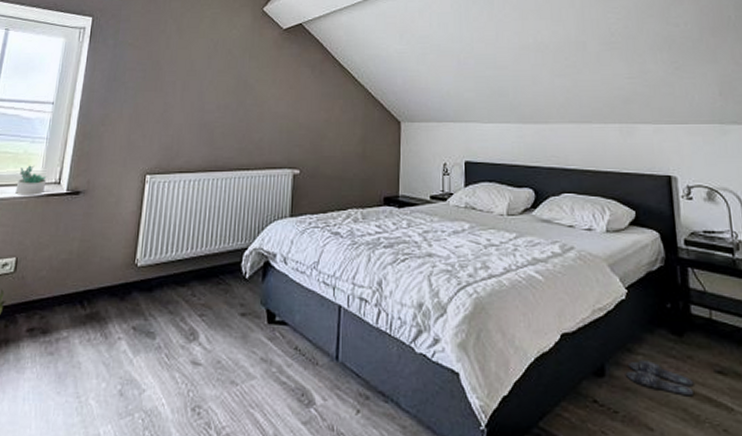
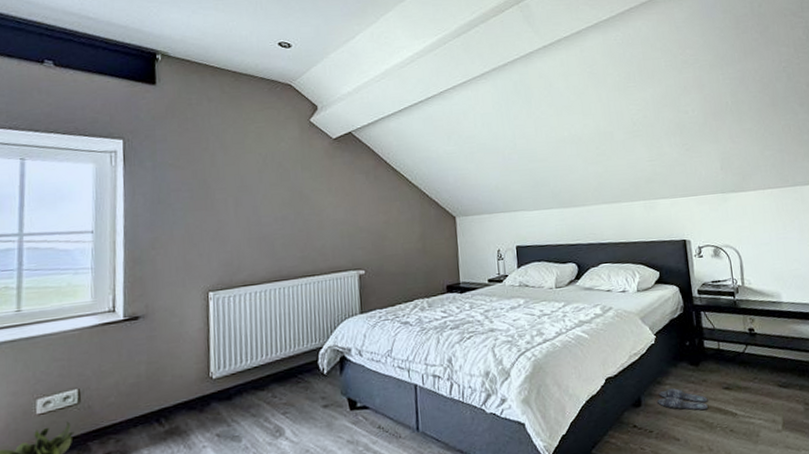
succulent plant: present [15,165,47,195] -> none [64,296,99,329]

